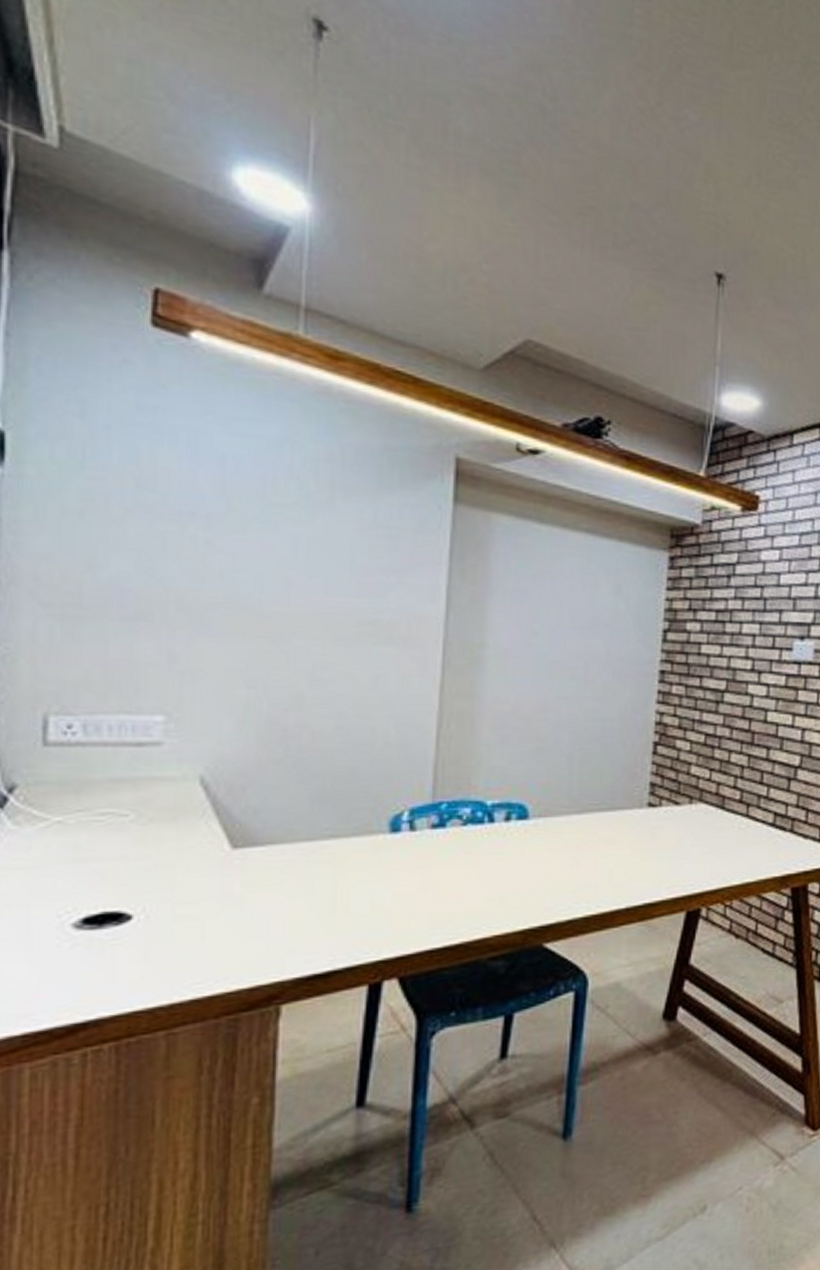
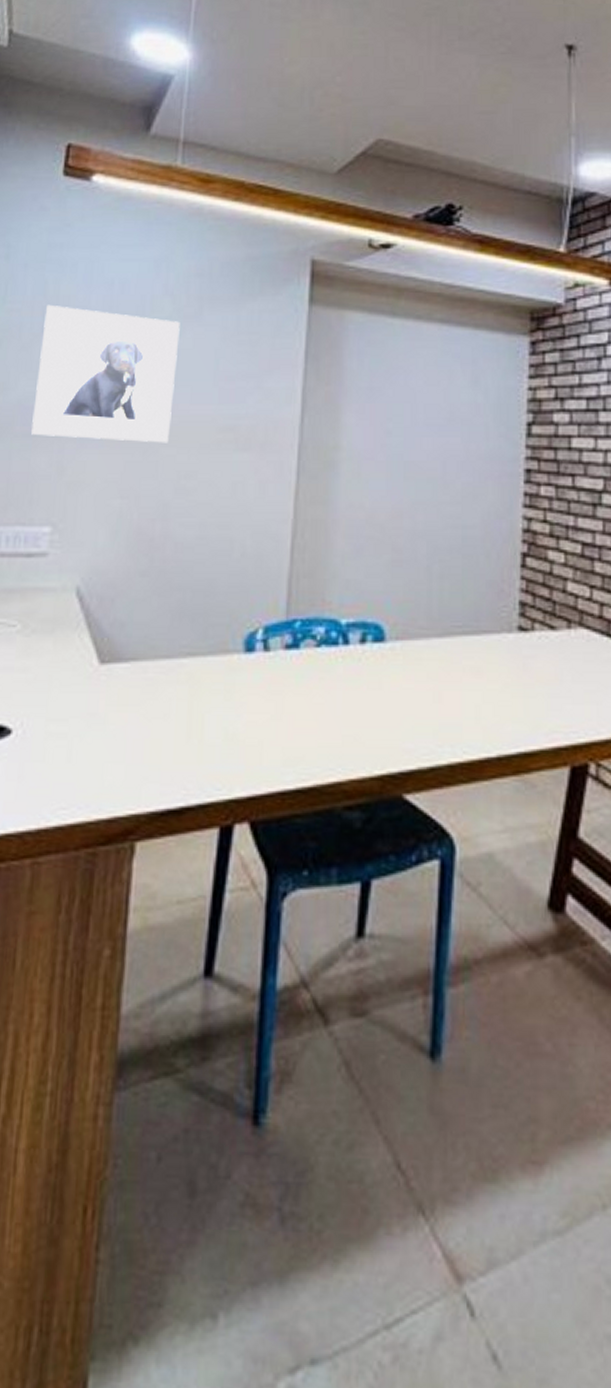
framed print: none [132,475,309,634] -> present [31,304,180,443]

